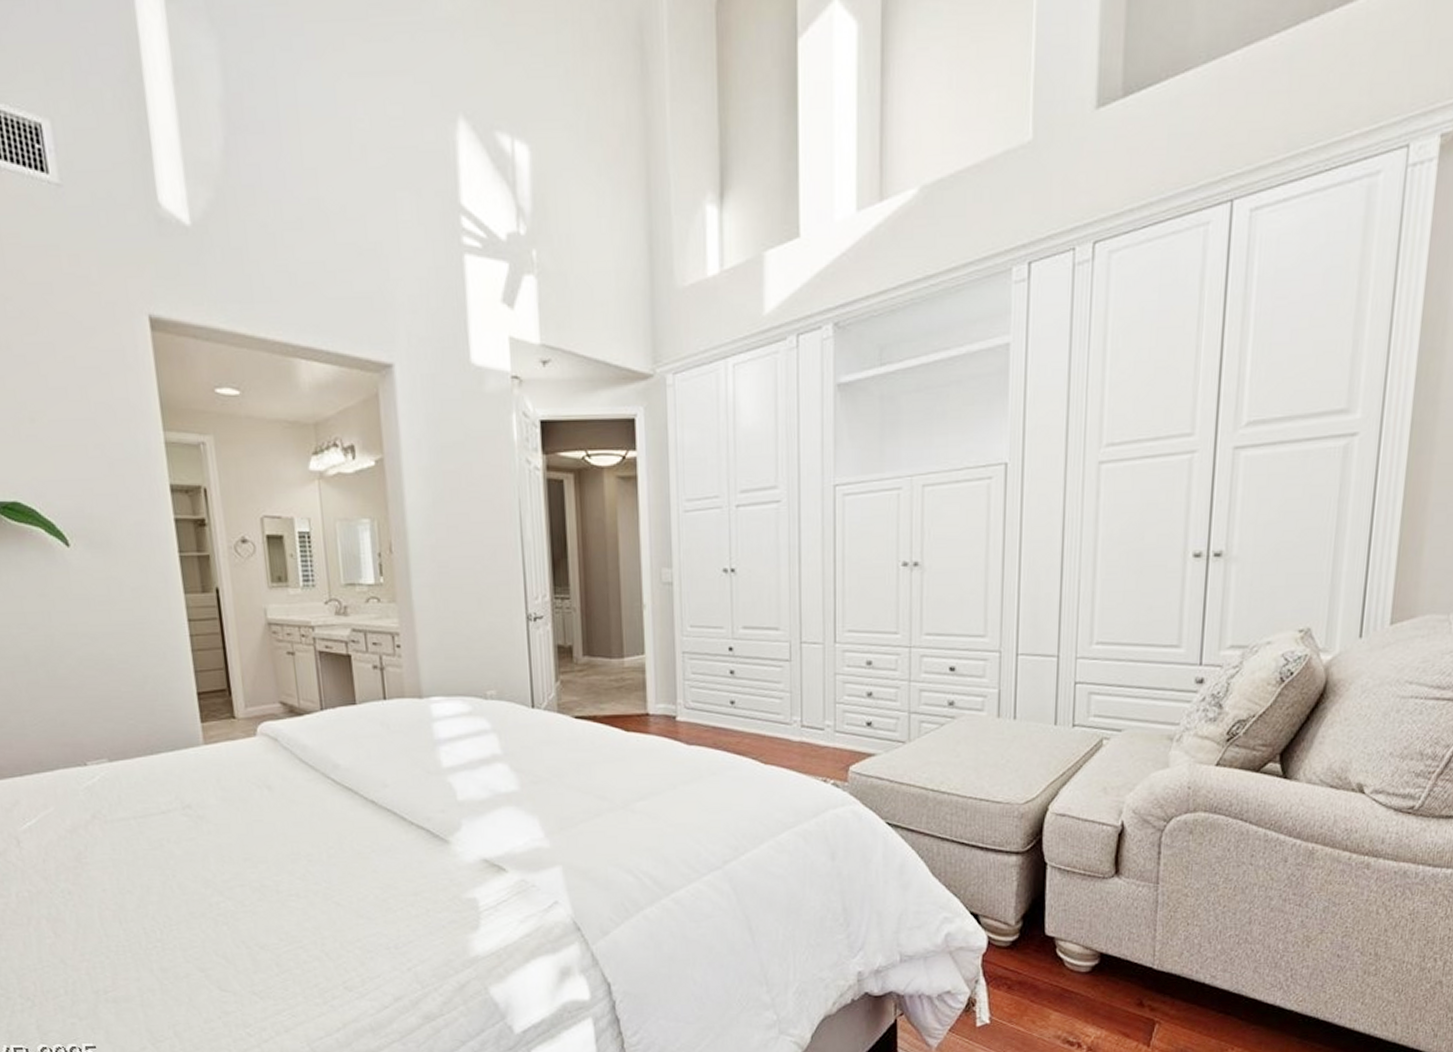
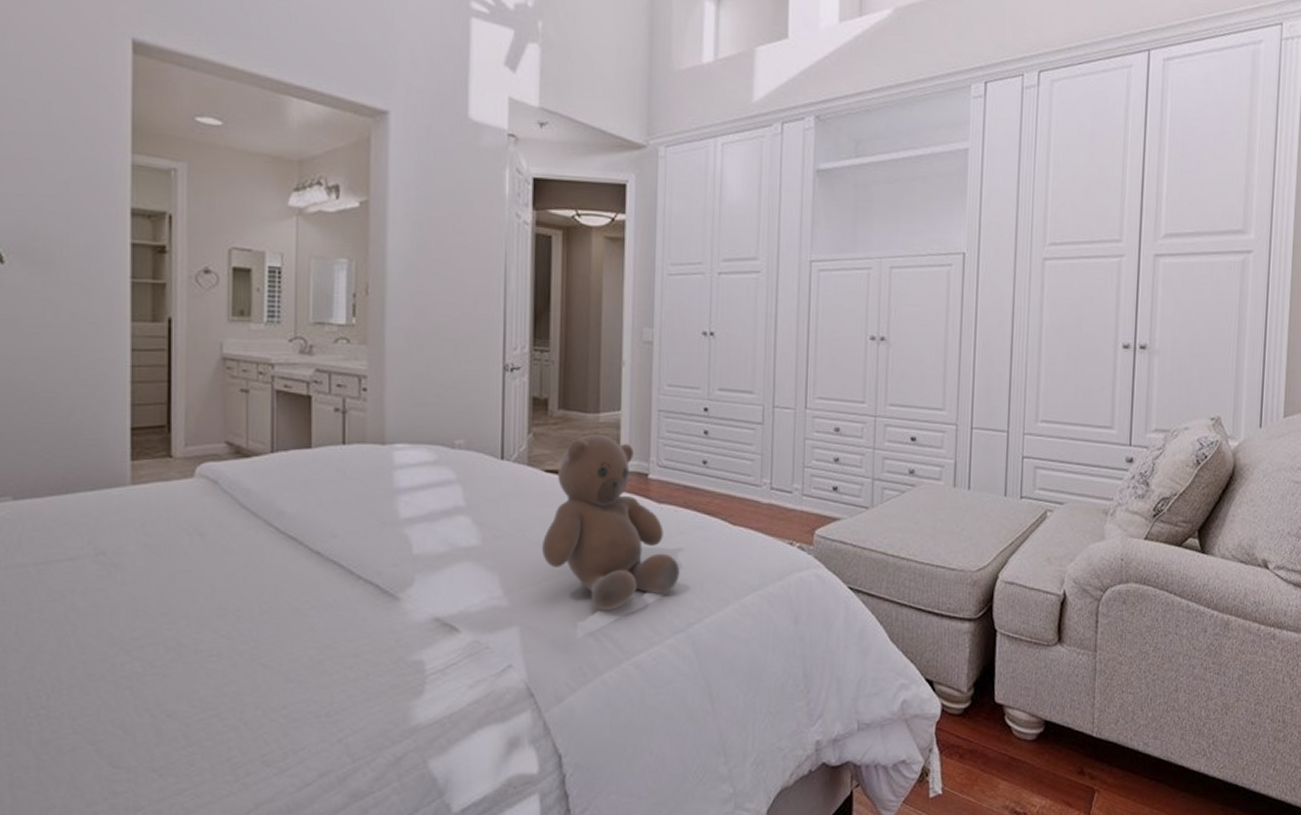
teddy bear: none [576,679,713,850] -> present [541,434,680,611]

